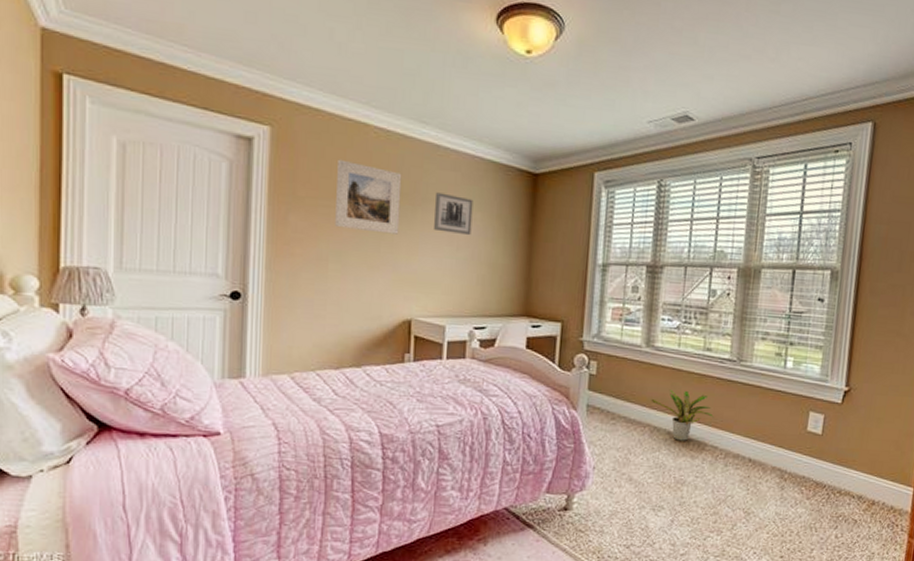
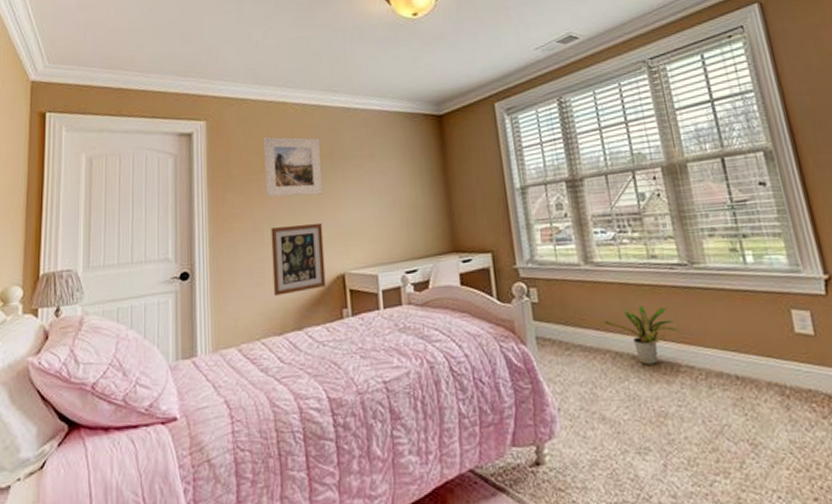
wall art: none [334,261,394,331] -> present [271,222,326,296]
wall art: present [434,192,474,236] -> none [352,148,389,185]

